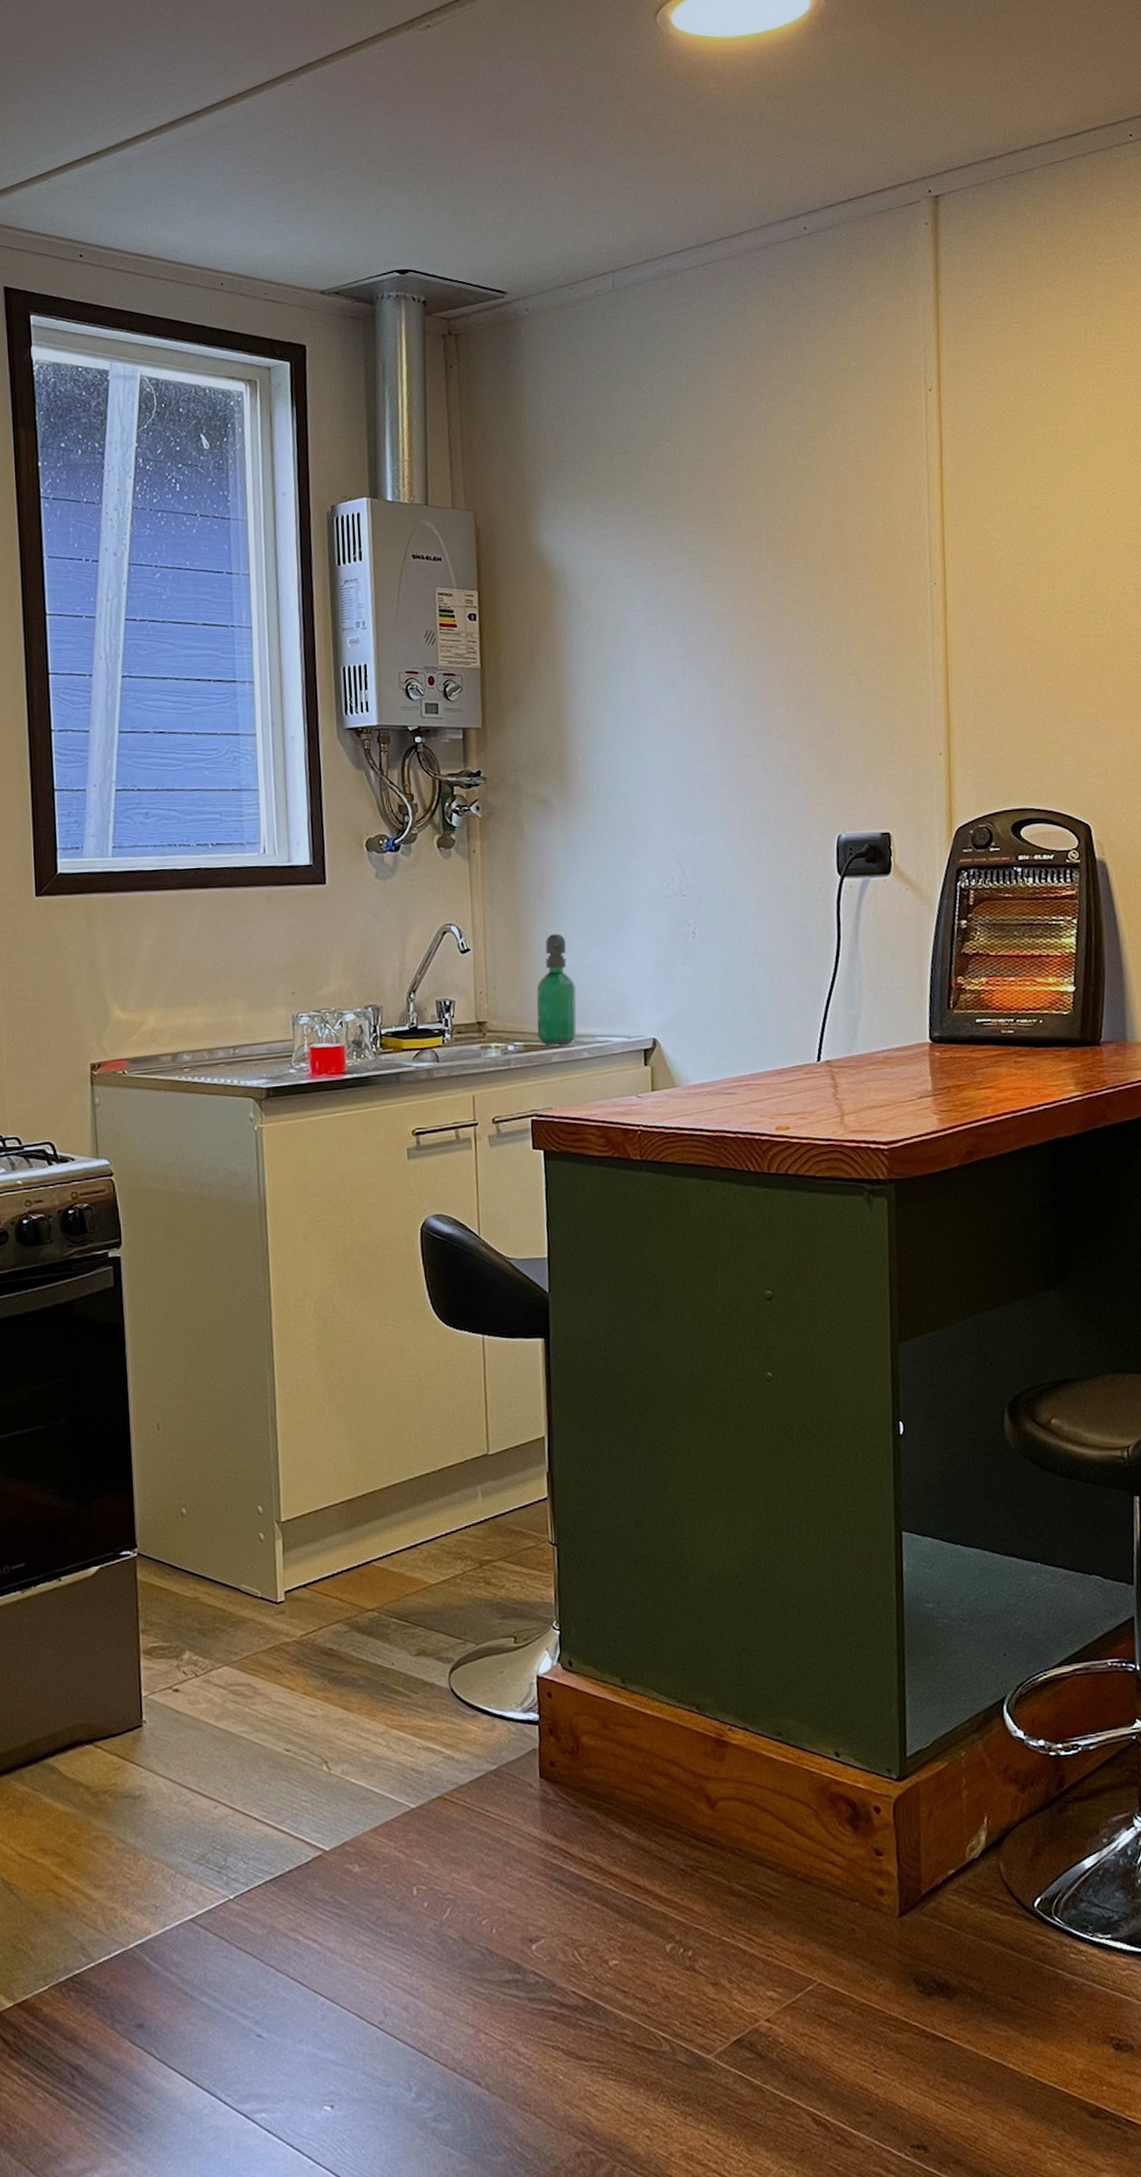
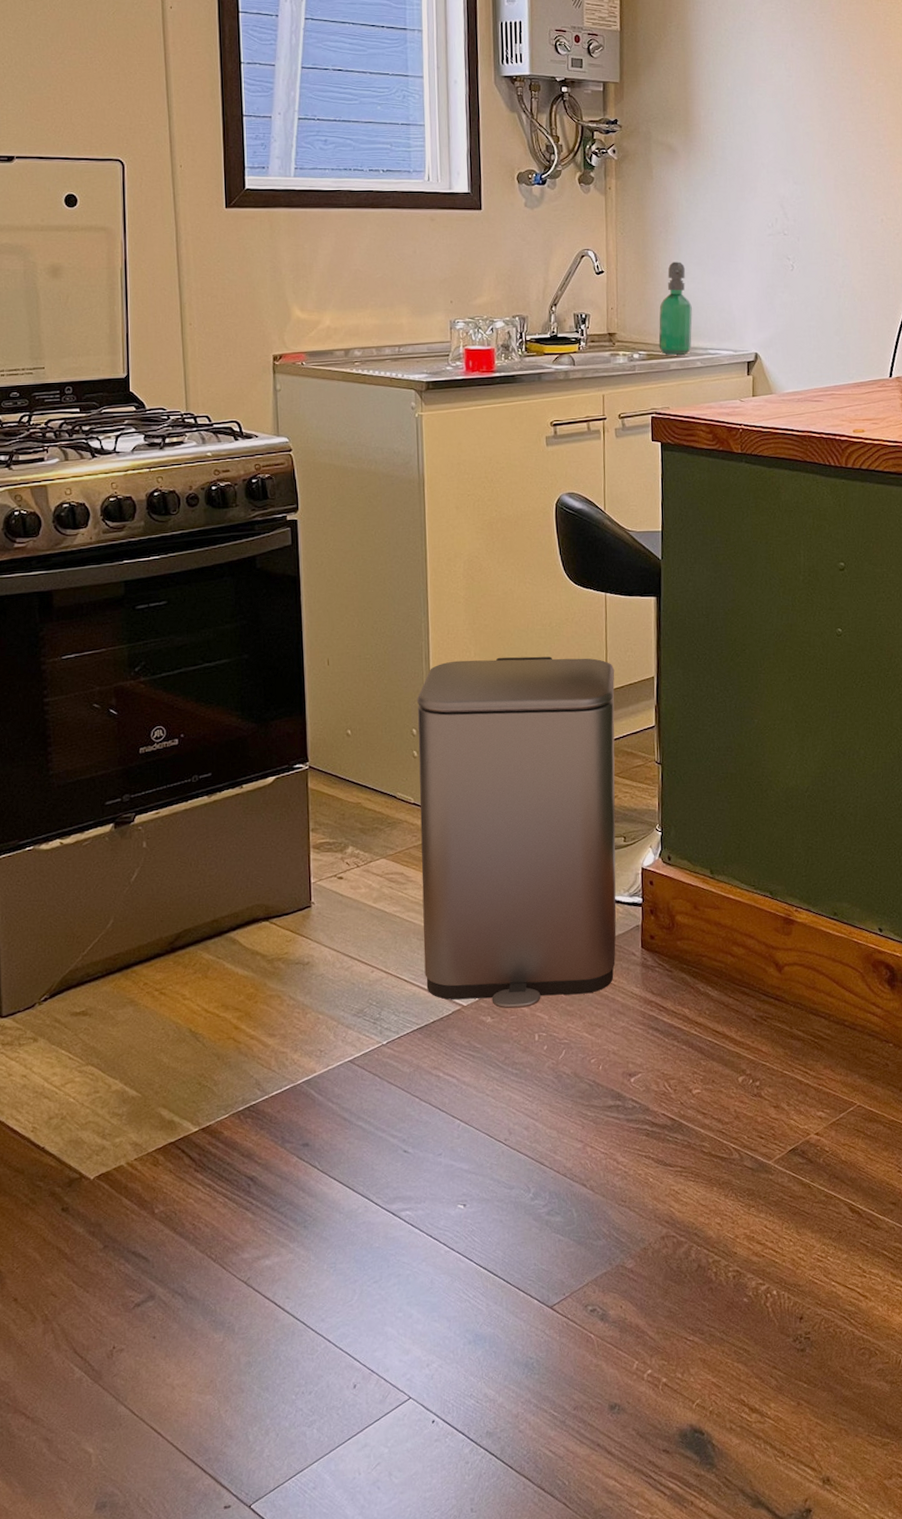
pedal bin: none [262,1414,509,1855] -> present [416,656,616,1009]

